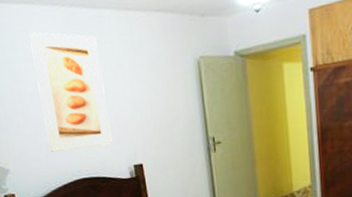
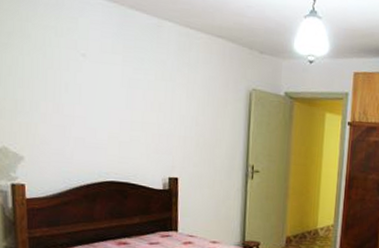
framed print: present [29,32,112,152] -> none [77,21,152,152]

